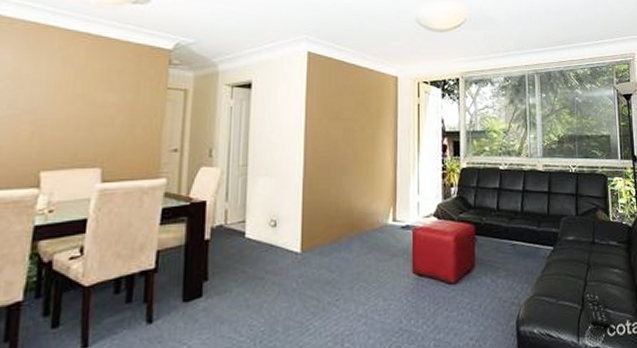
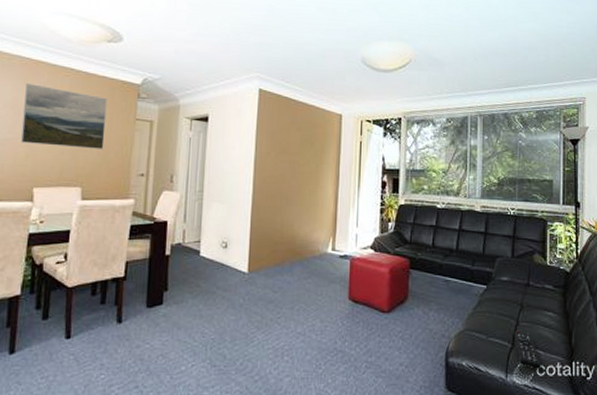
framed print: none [25,51,133,123] -> present [21,84,108,149]

